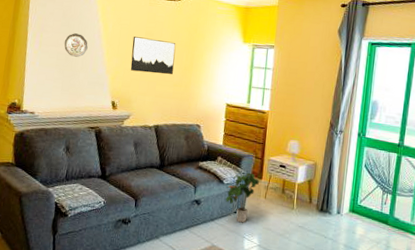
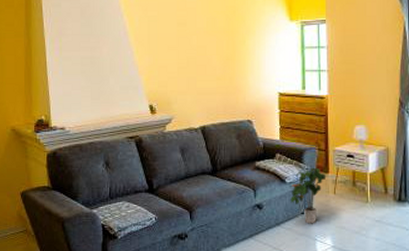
decorative plate: present [64,33,88,57] -> none [87,33,114,60]
wall art: present [130,36,176,75] -> none [164,29,214,68]

